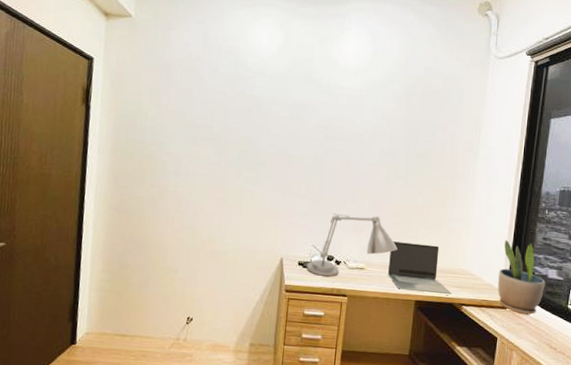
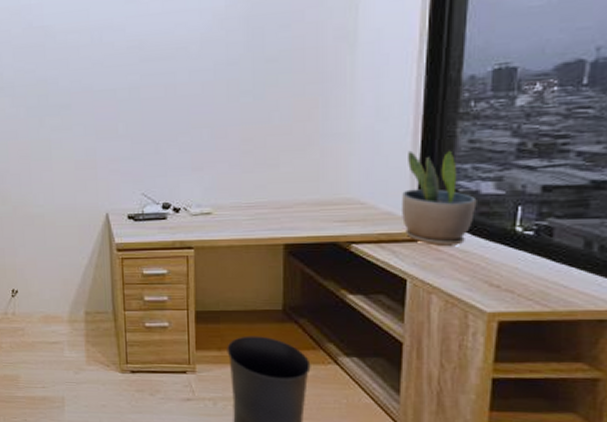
desk lamp: present [306,213,398,277] -> none [138,147,253,228]
laptop: present [388,241,452,295] -> none [243,172,335,234]

